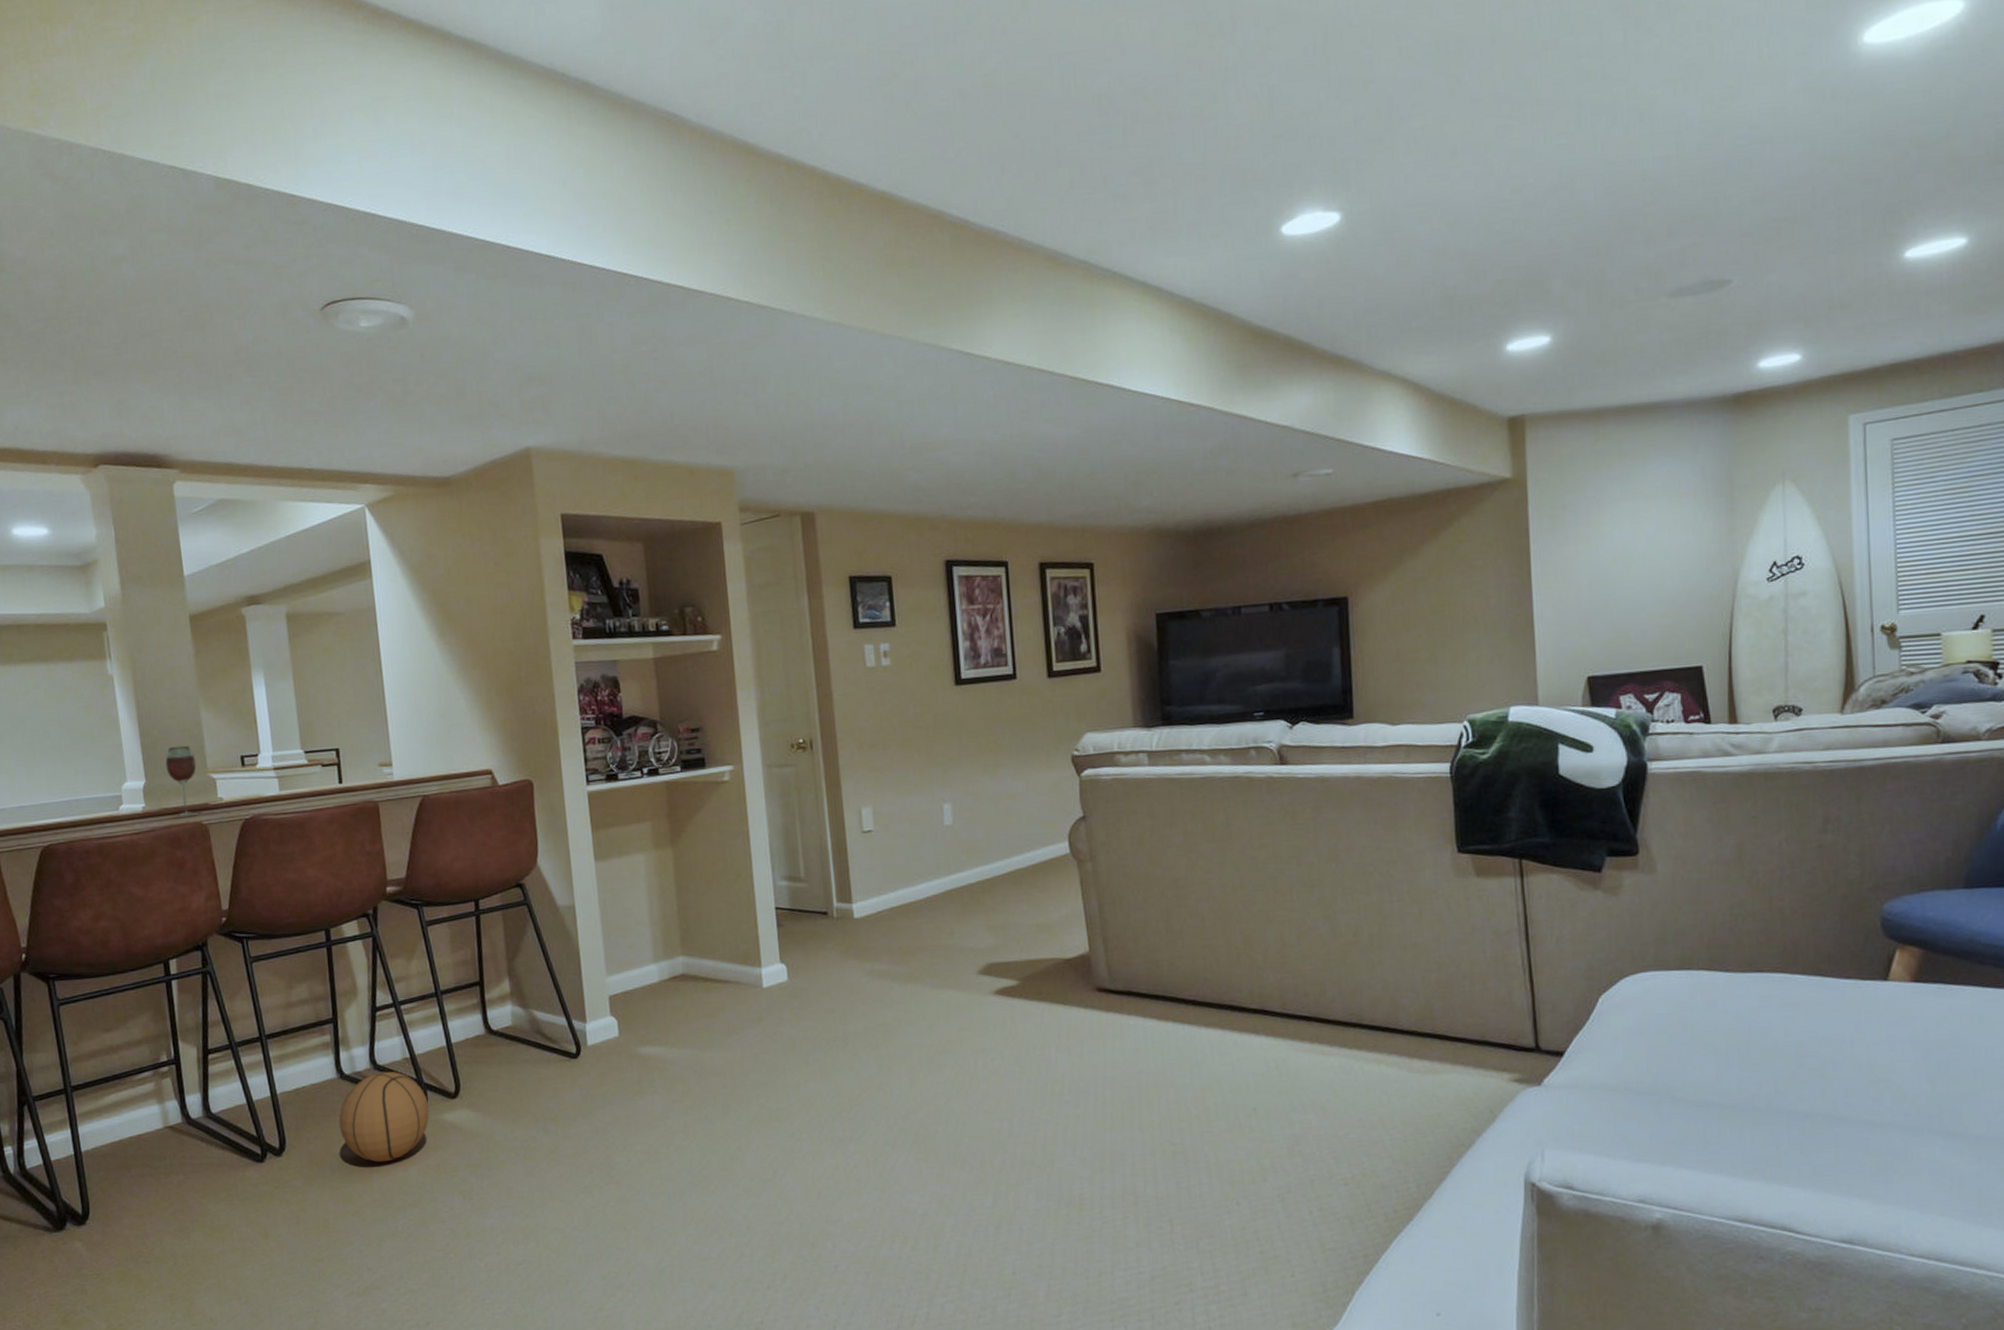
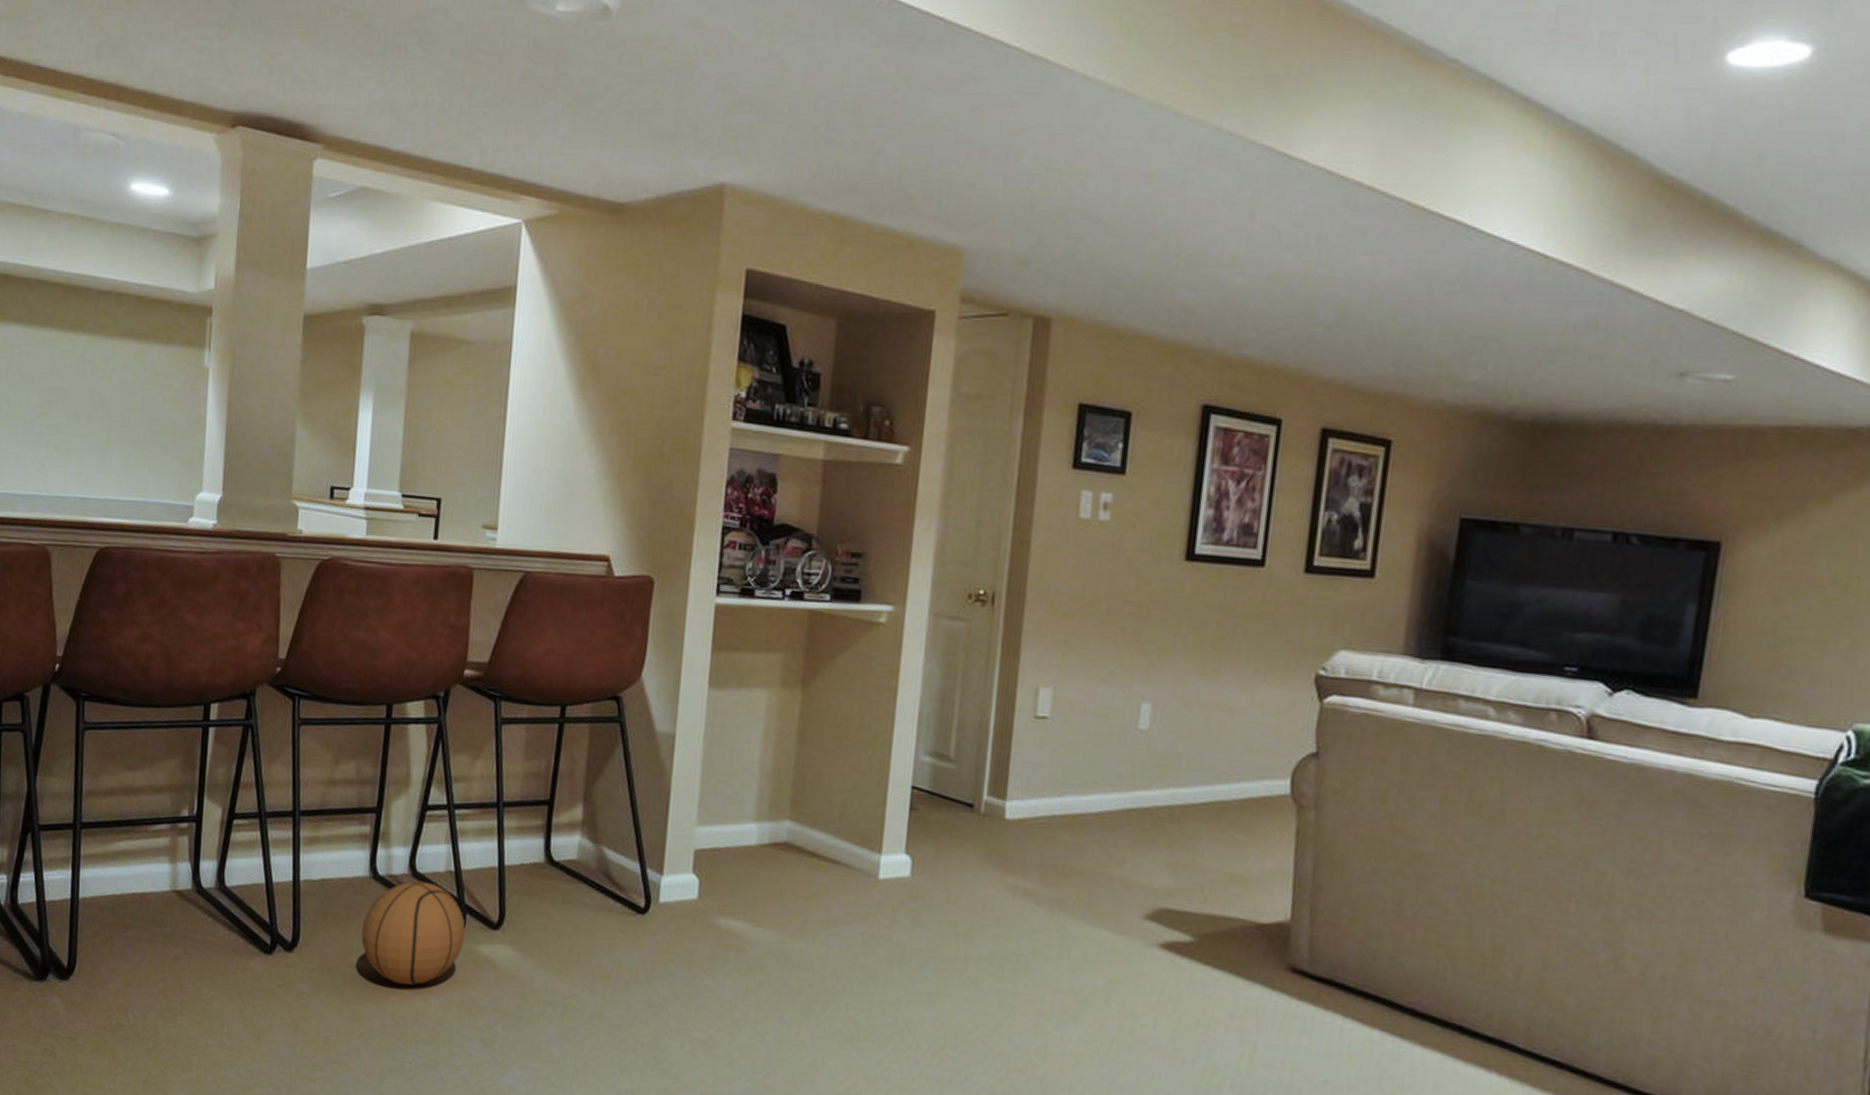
wineglass: present [165,745,199,818] -> none [246,461,281,546]

